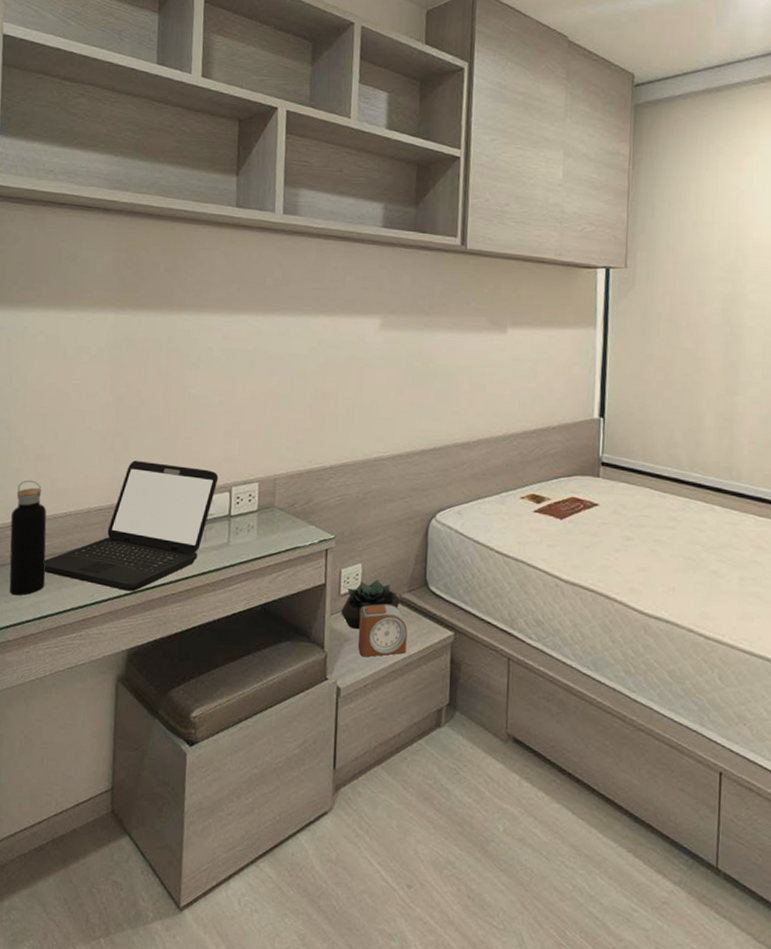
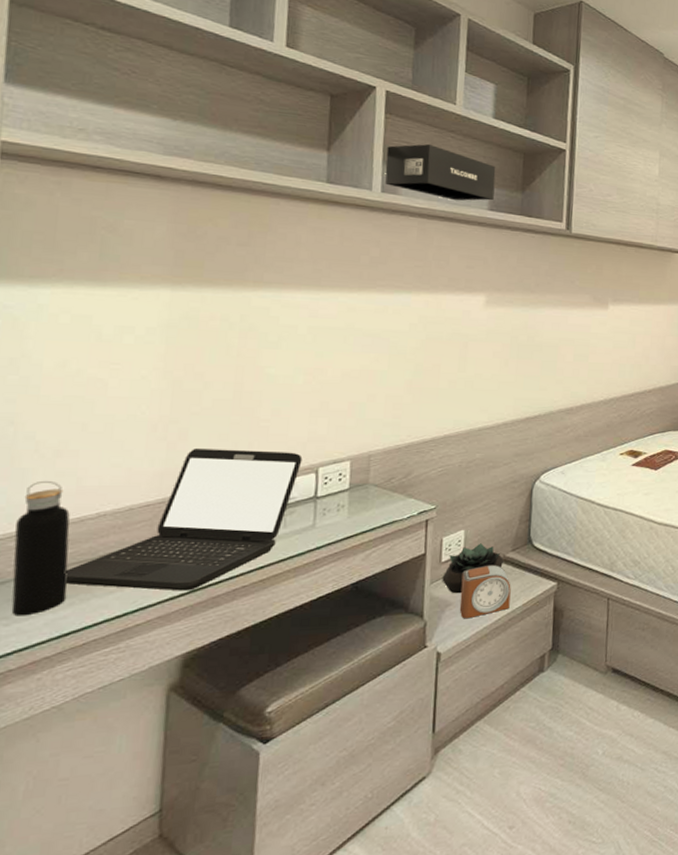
box: none [286,162,390,219] -> present [385,144,496,201]

